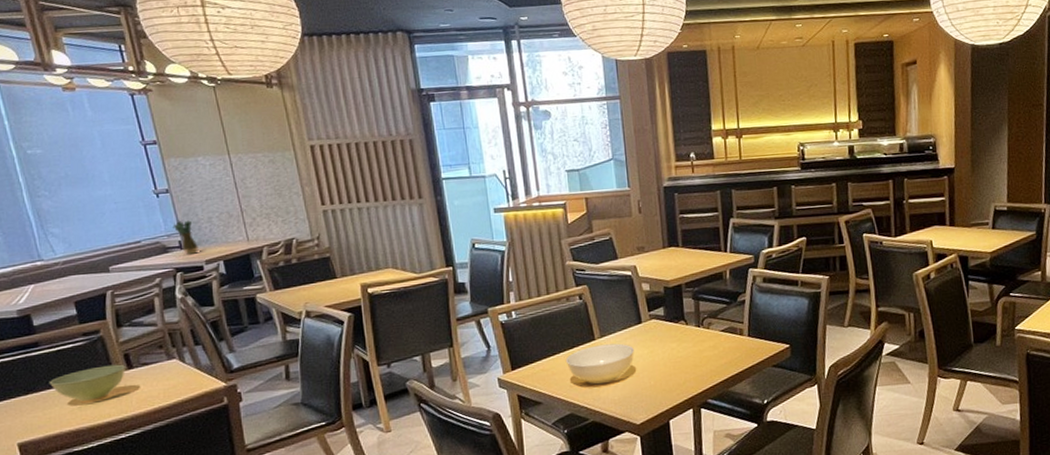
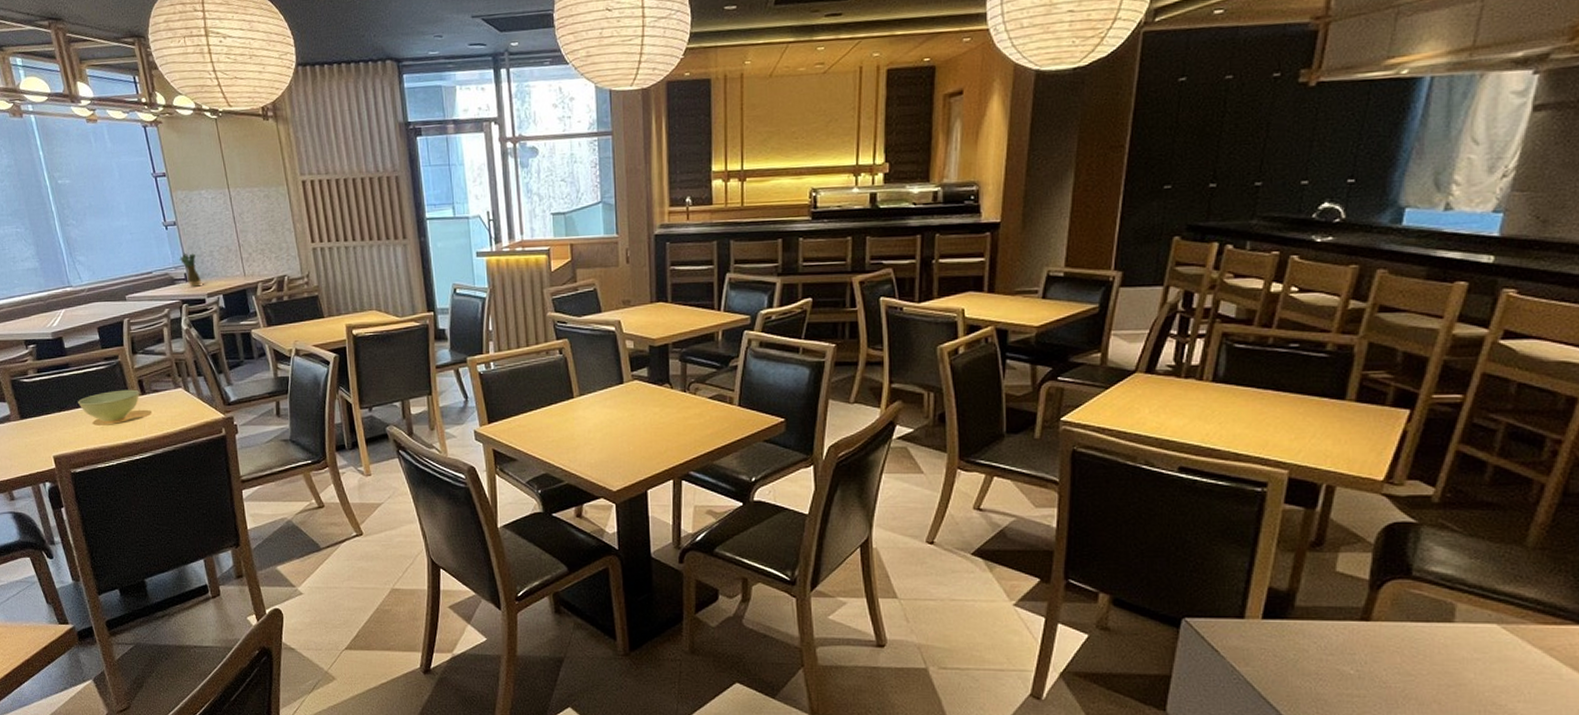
bowl: present [565,343,634,385] -> none [542,403,614,446]

